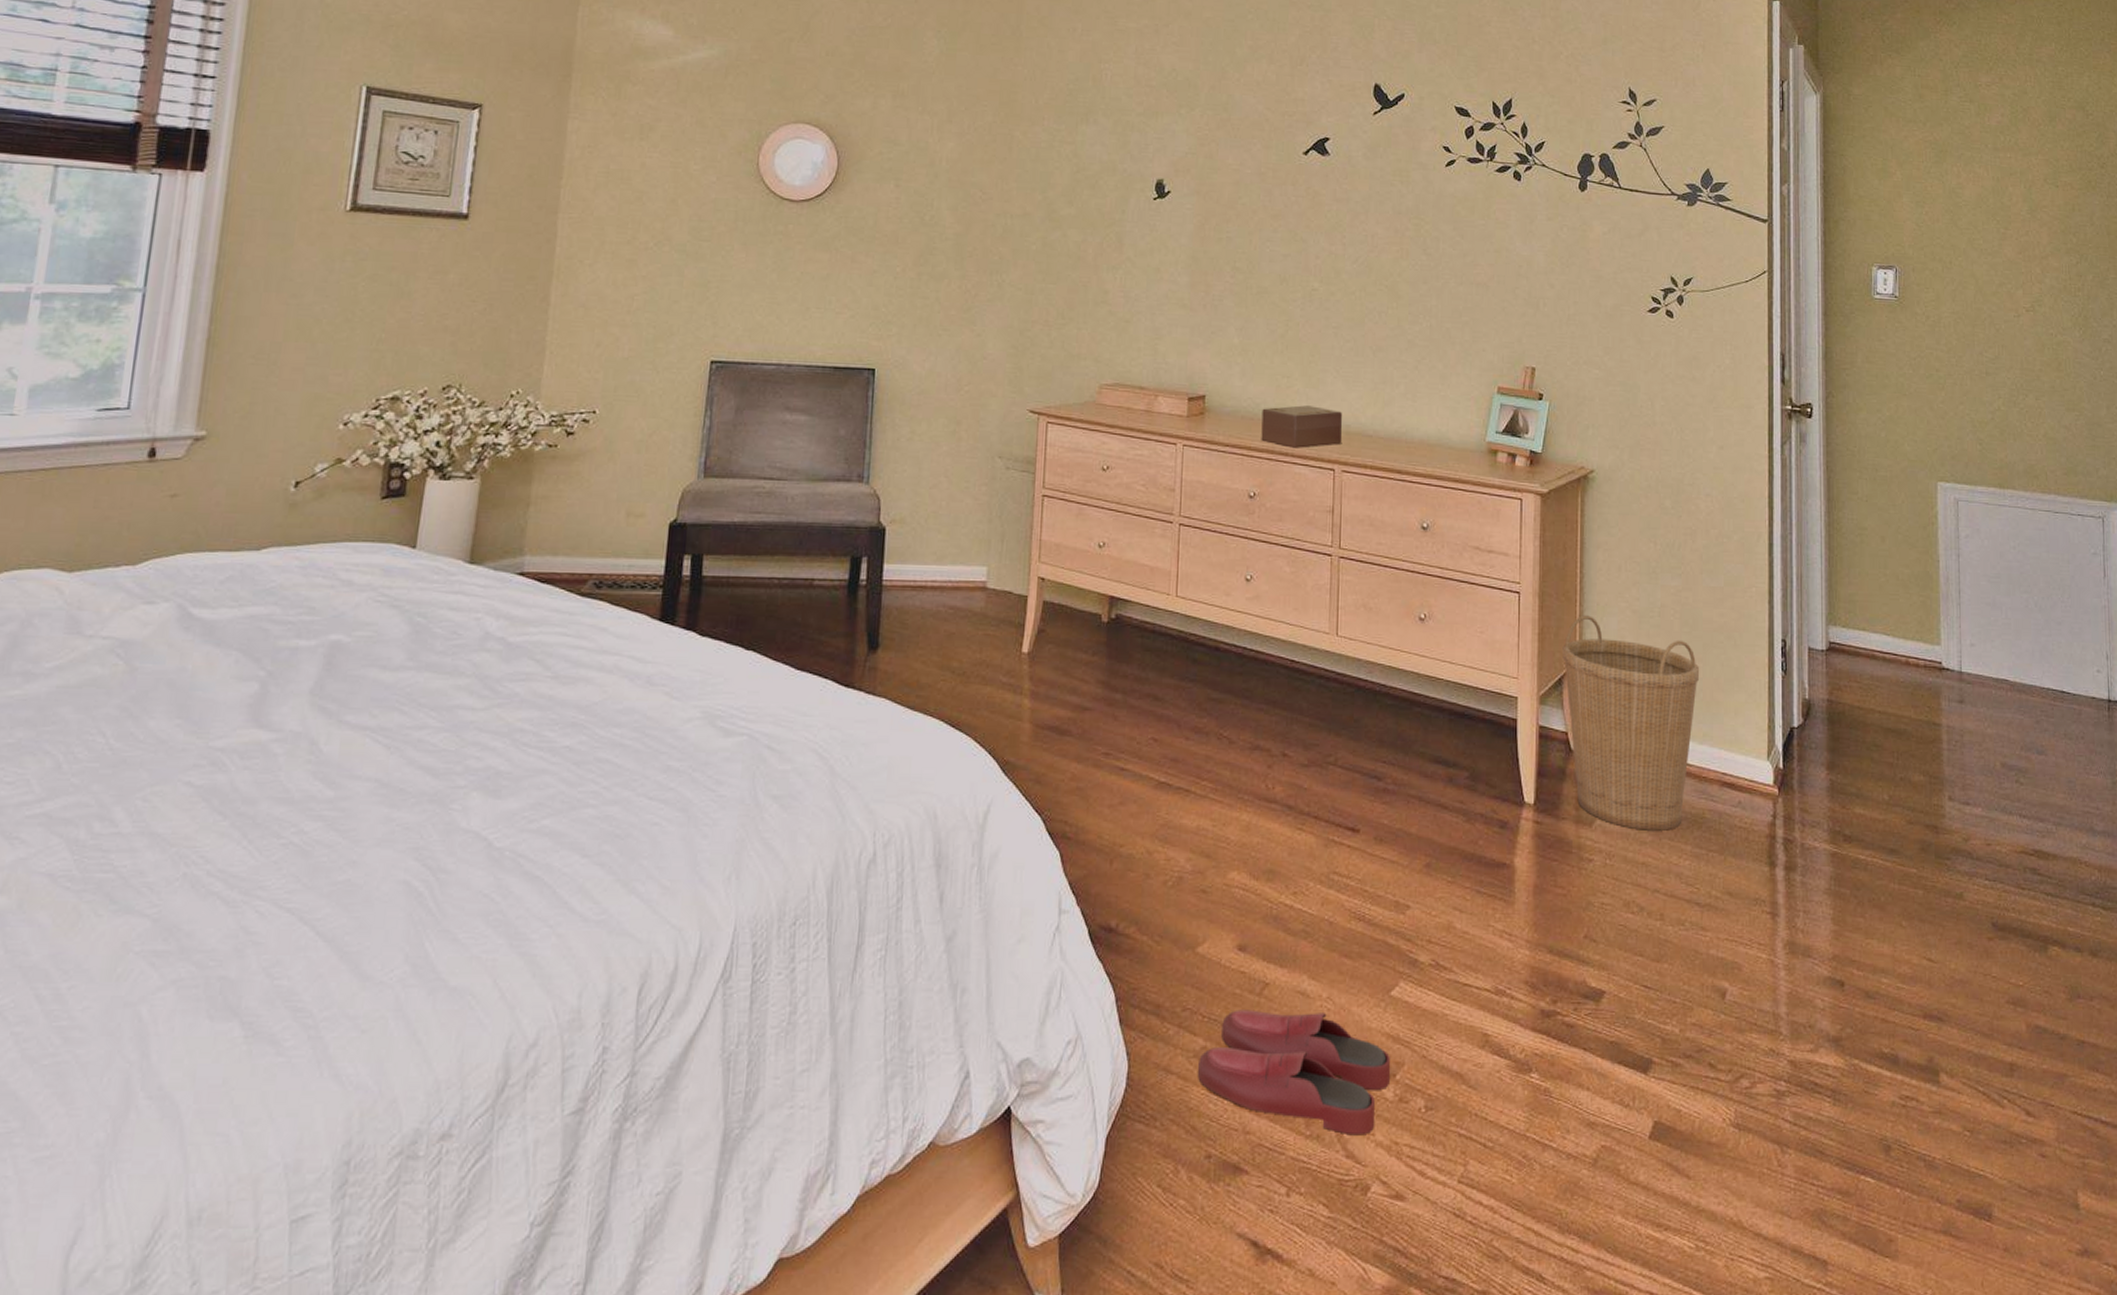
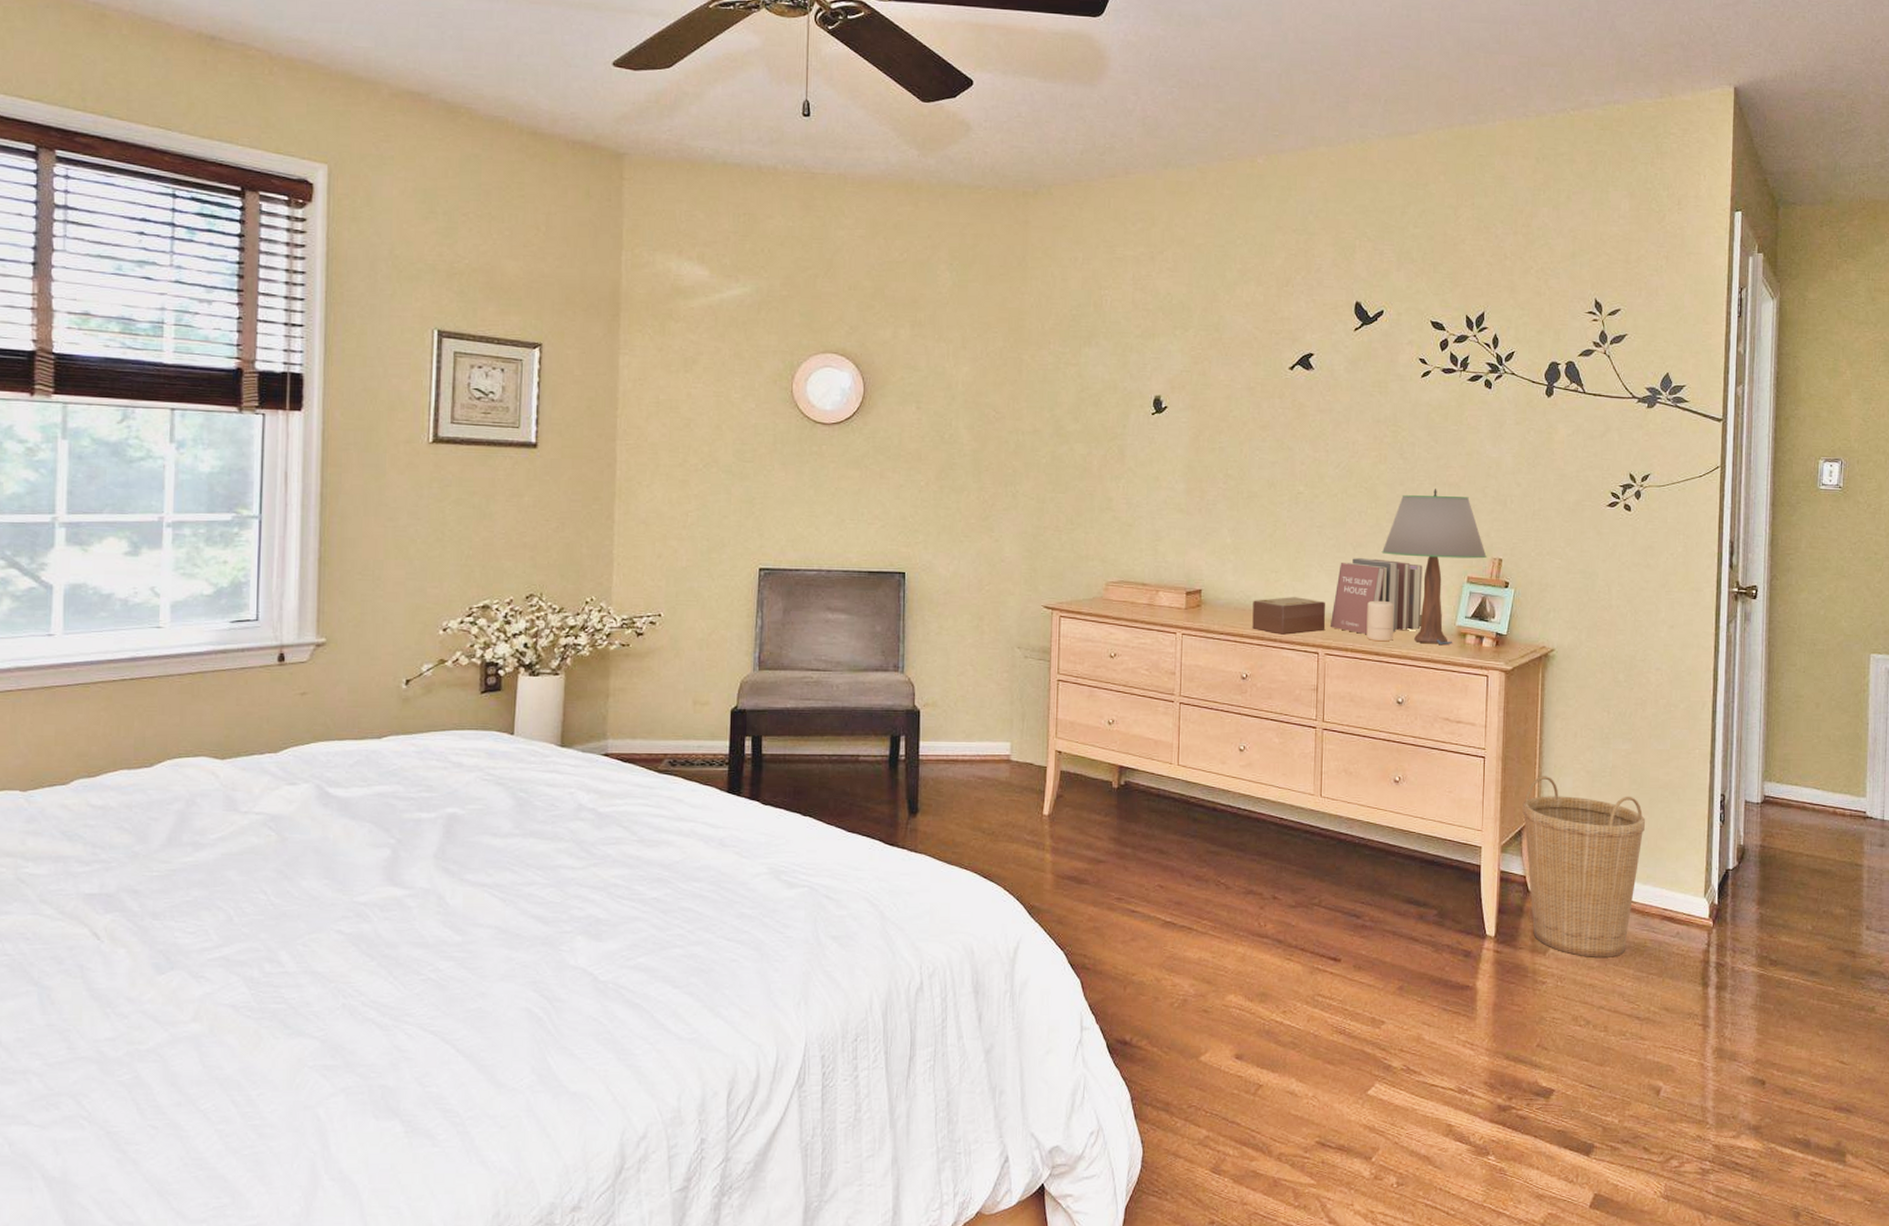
slippers: present [1197,1010,1391,1136] -> none [1201,1106,1368,1206]
books: none [1347,363,1449,449] -> present [1329,558,1423,634]
candle: none [1387,411,1418,459] -> present [1366,600,1394,642]
table lamp: none [1403,288,1518,464] -> present [1381,489,1487,646]

